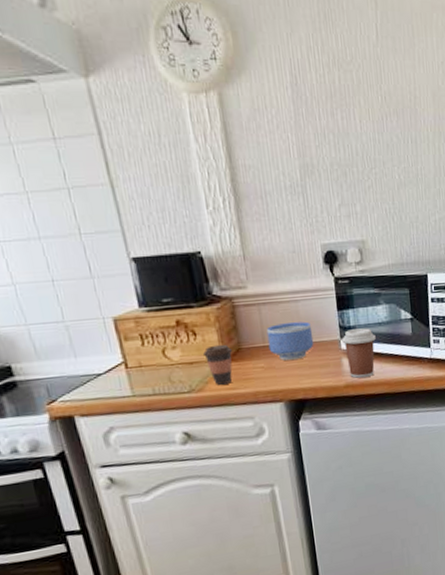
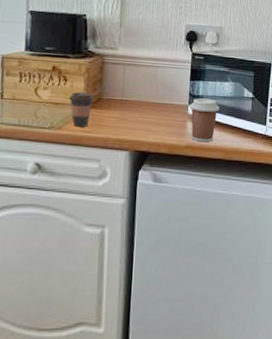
bowl: present [266,321,314,361] -> none [125,83,166,117]

